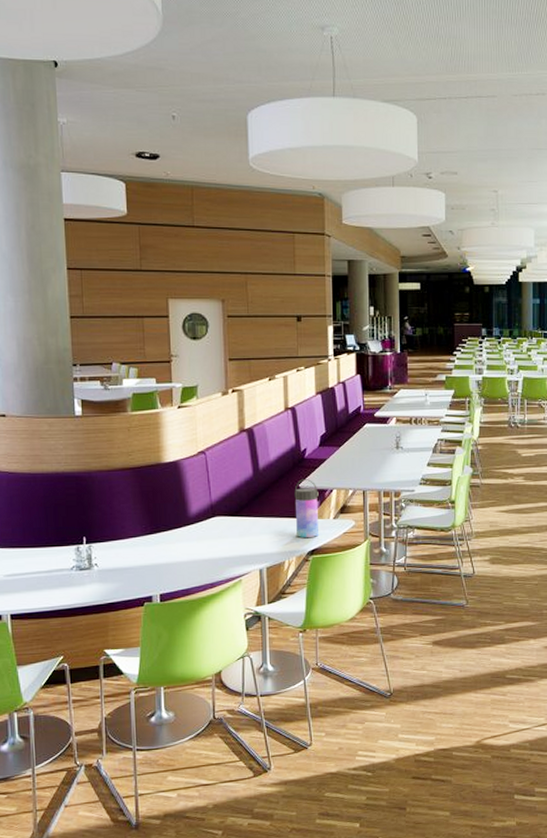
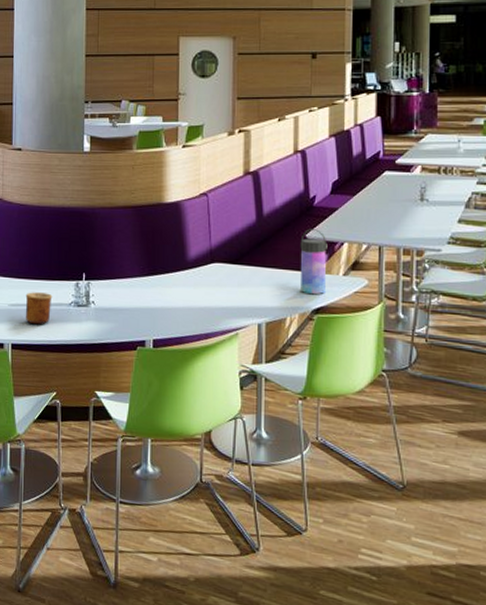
cup: none [22,560,52,593] -> present [25,292,53,325]

